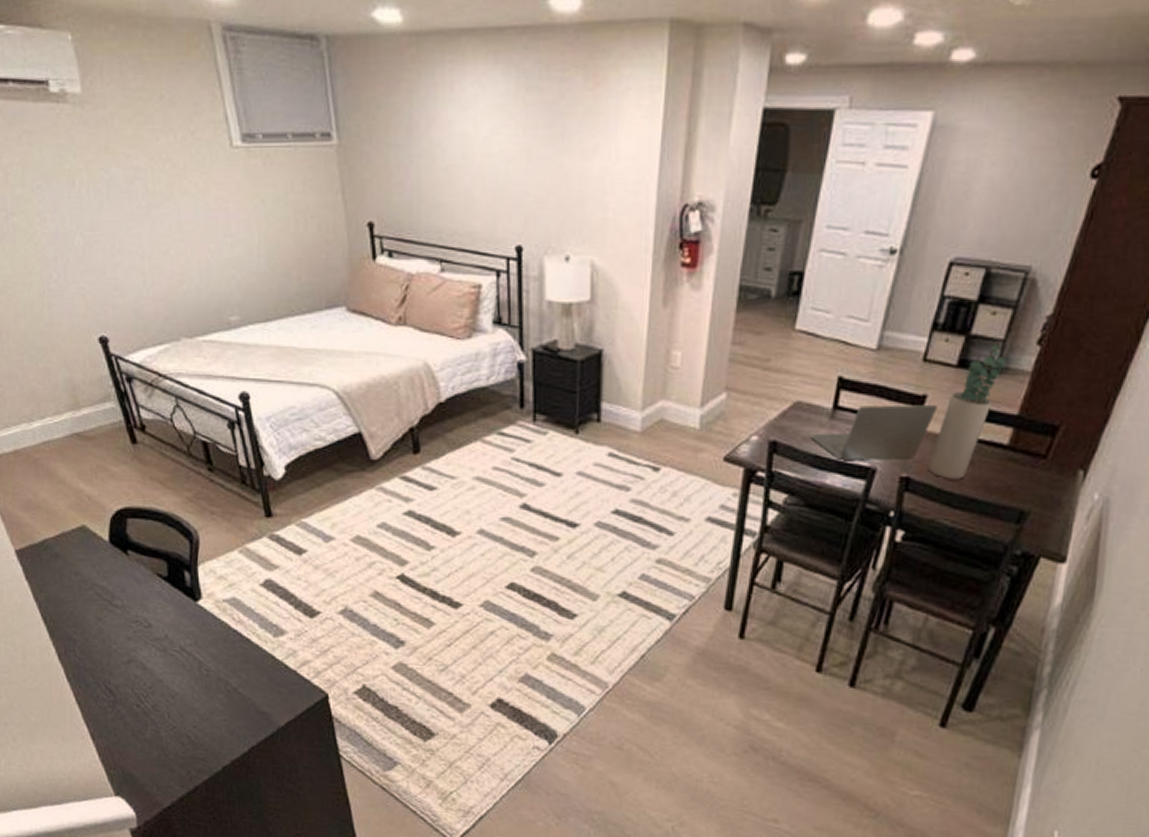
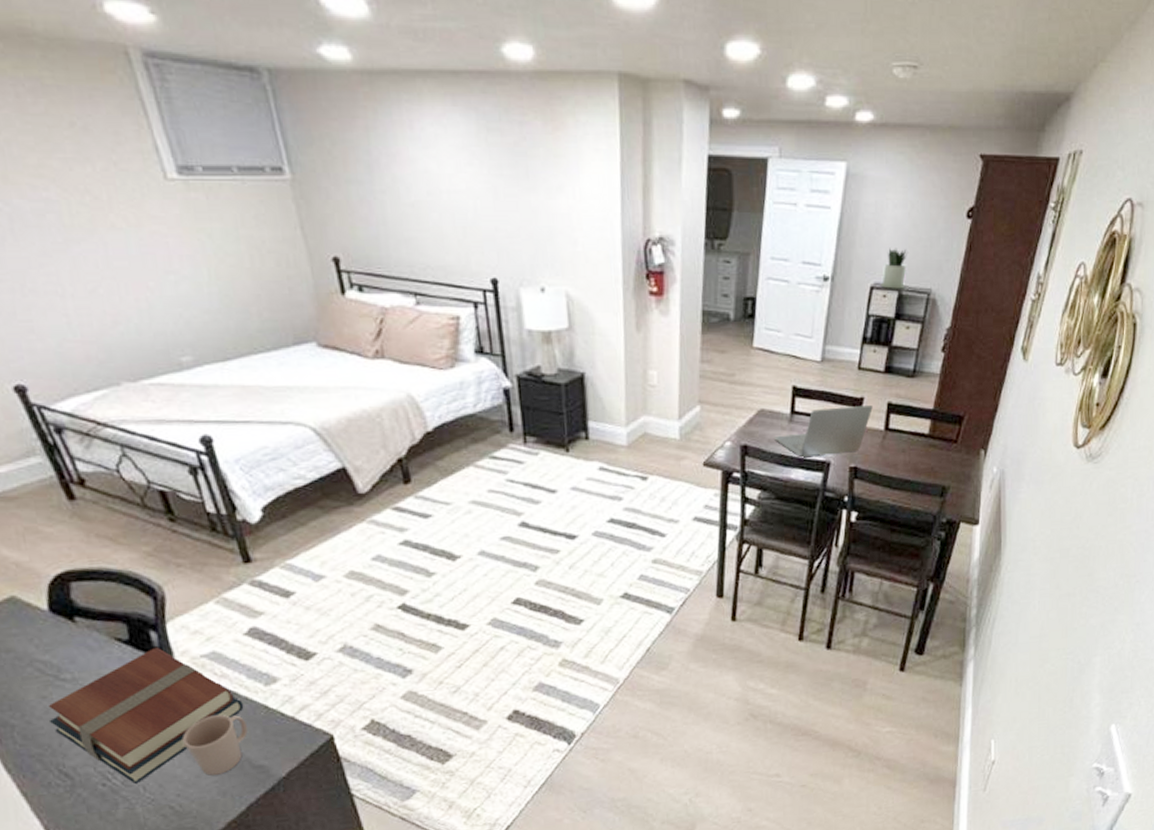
books: none [102,586,255,709] -> present [47,646,244,784]
mug: none [202,657,256,714] -> present [182,714,248,776]
vase: present [927,338,1008,480] -> none [870,347,921,466]
planter: none [963,215,1003,266] -> present [880,248,907,289]

